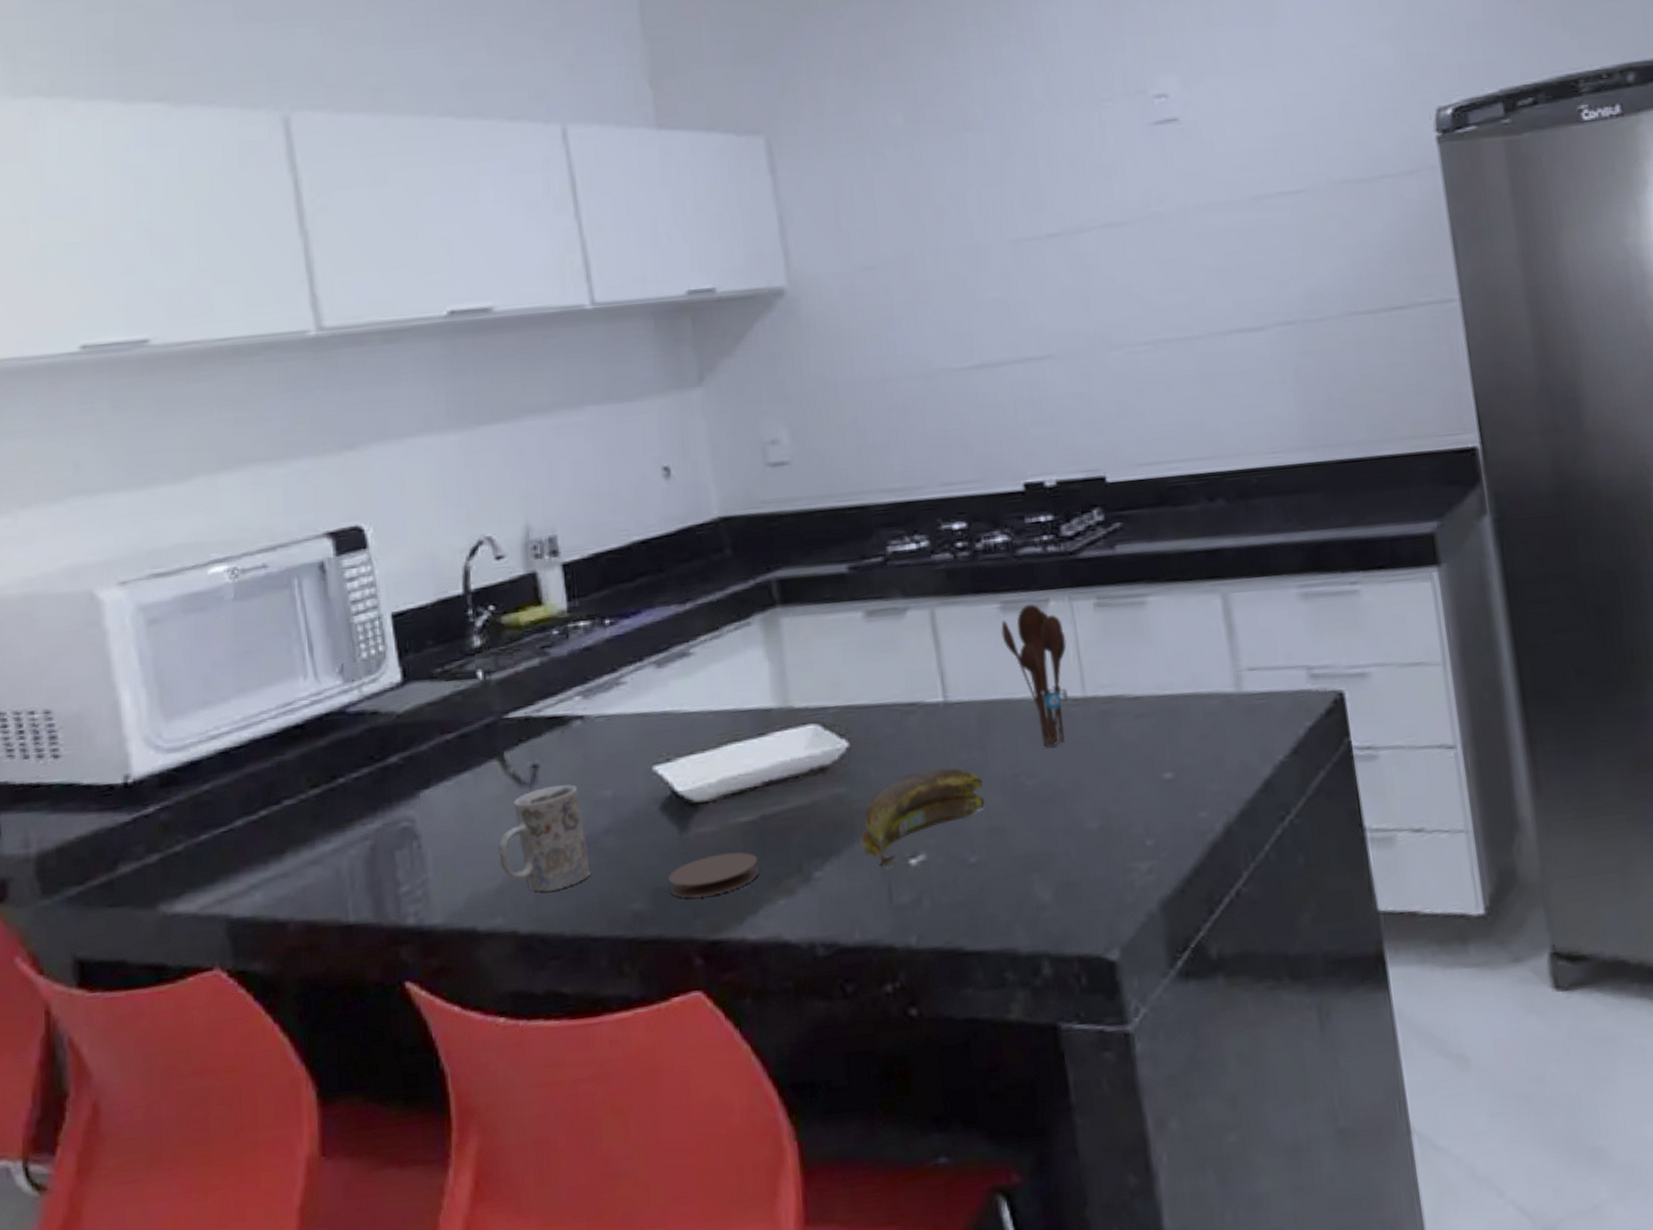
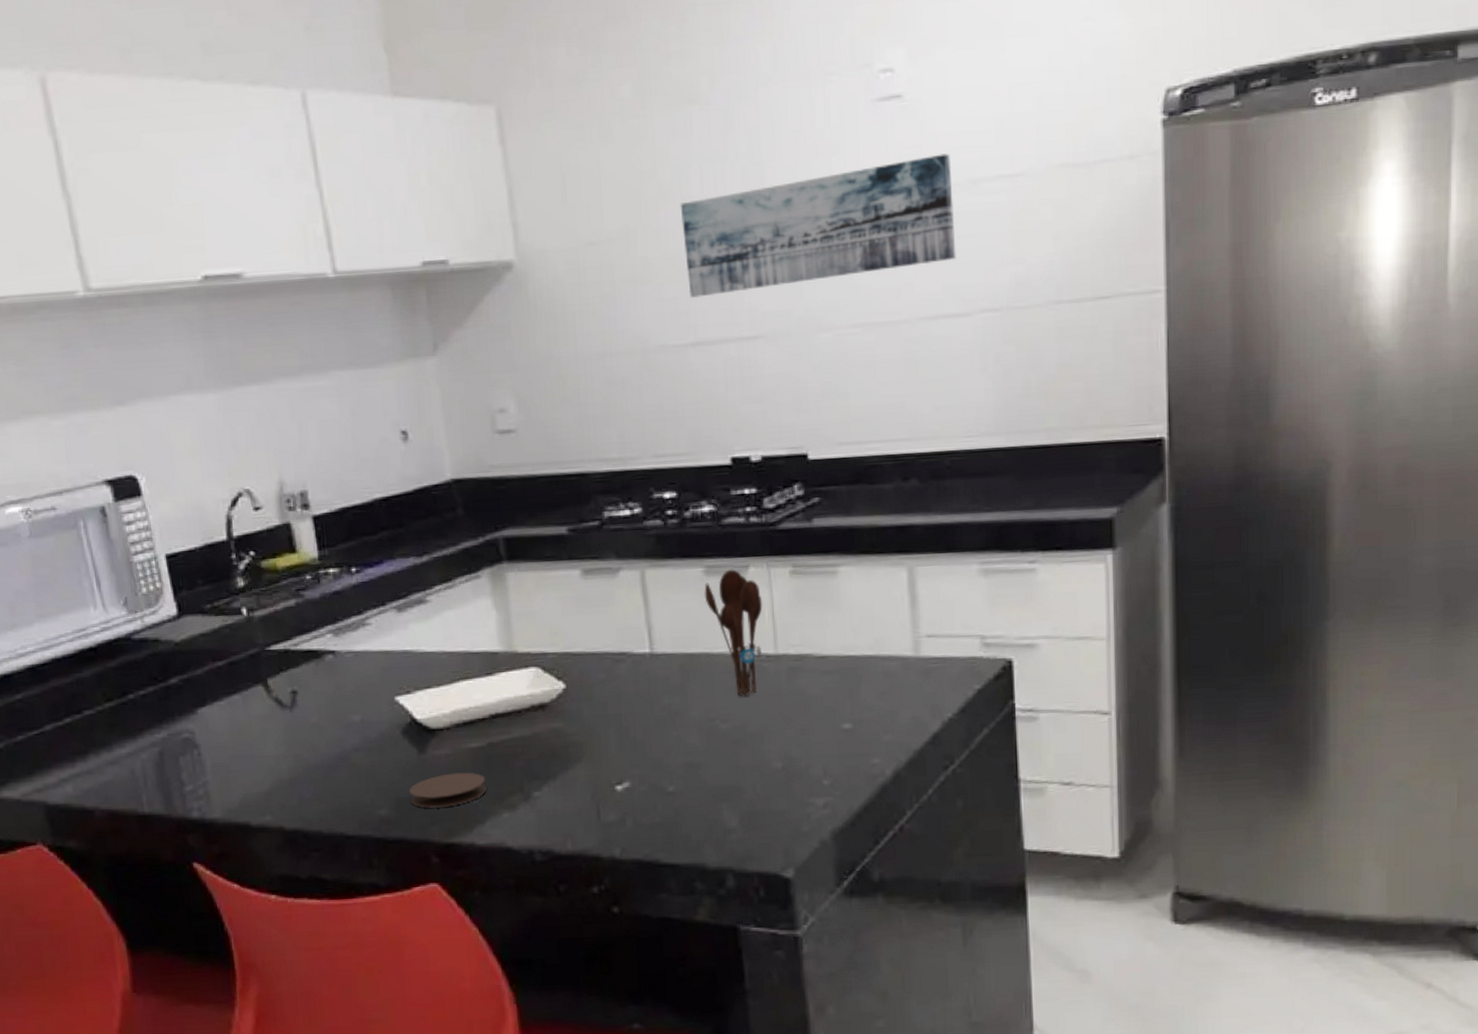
mug: present [498,784,592,892] -> none [265,708,345,797]
banana: present [861,768,985,867] -> none [574,710,683,791]
wall art: none [958,172,1246,320] -> present [680,153,956,298]

